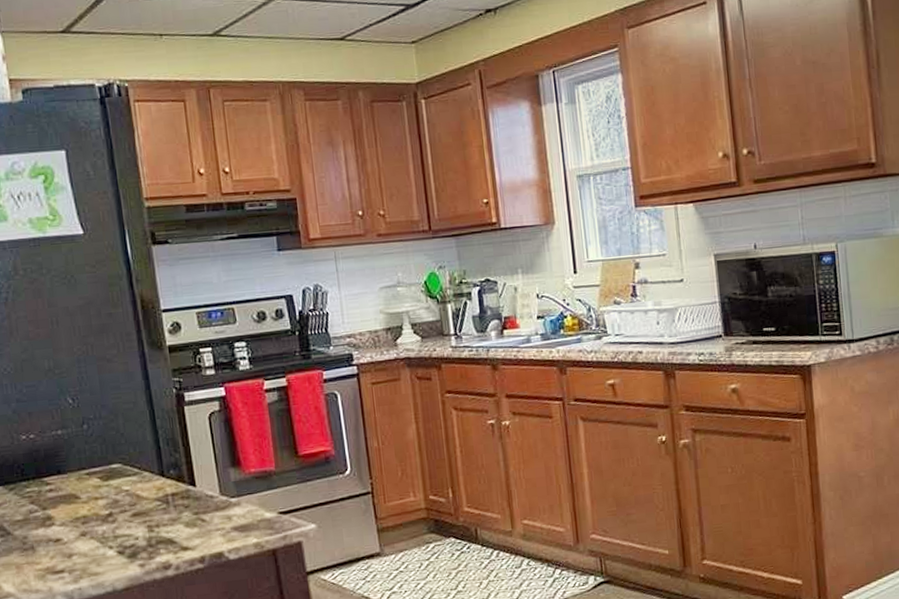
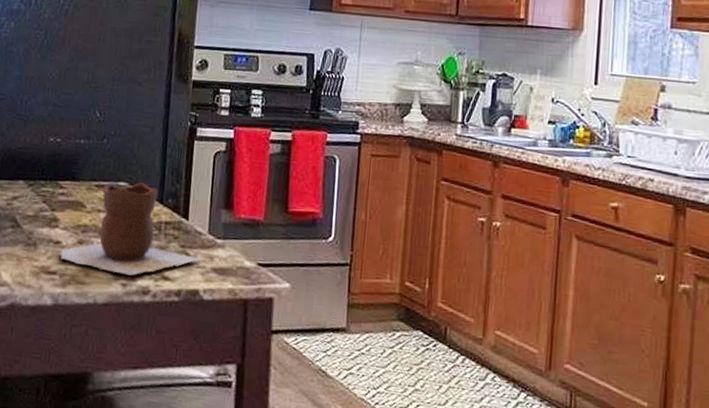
vase: none [64,460,218,557] -> present [61,182,201,276]

